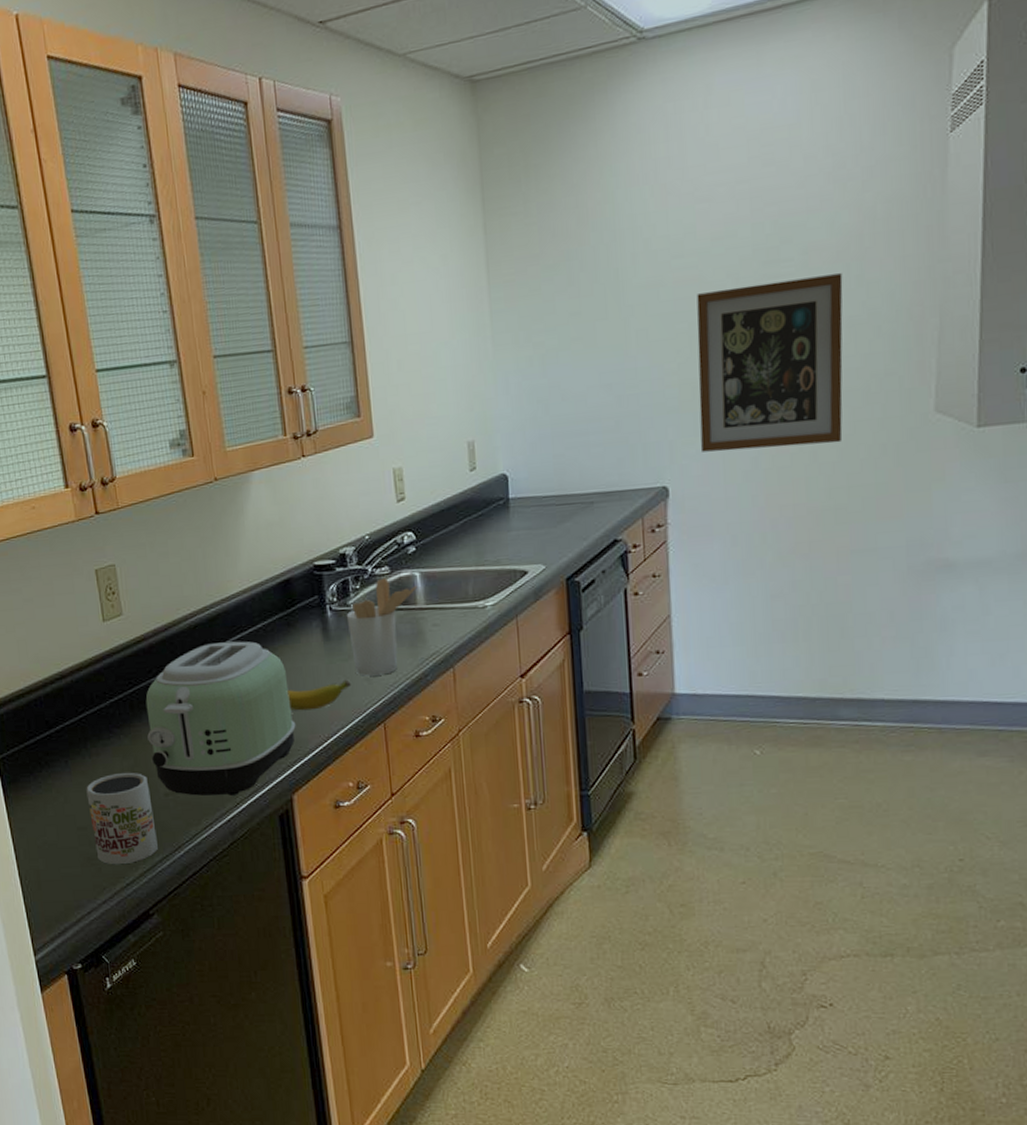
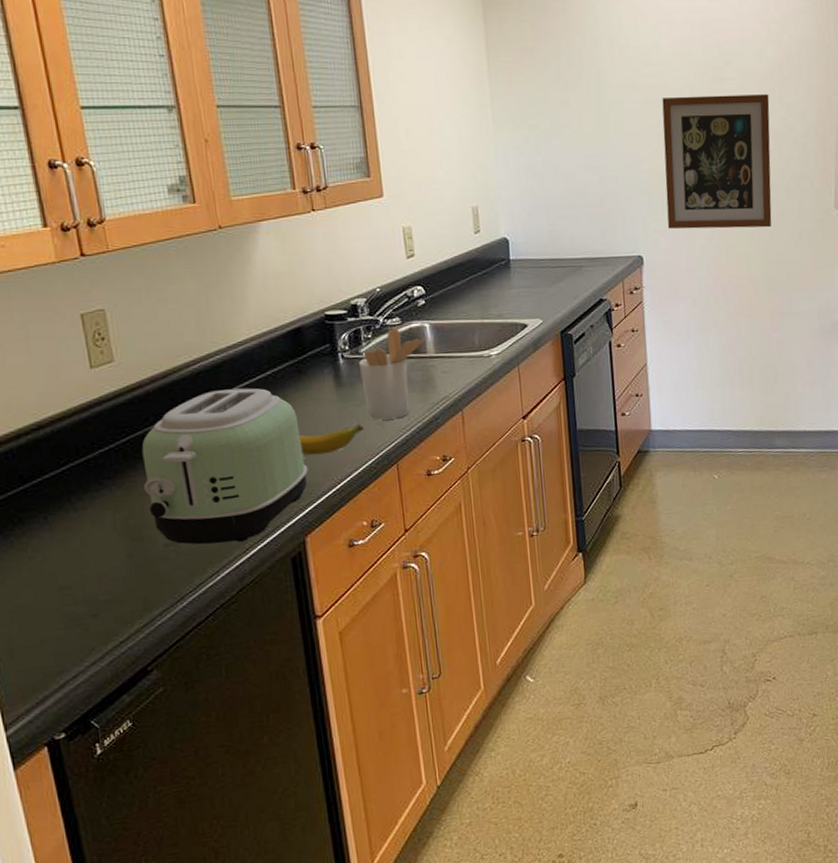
mug: present [86,772,158,865] -> none [70,524,157,623]

